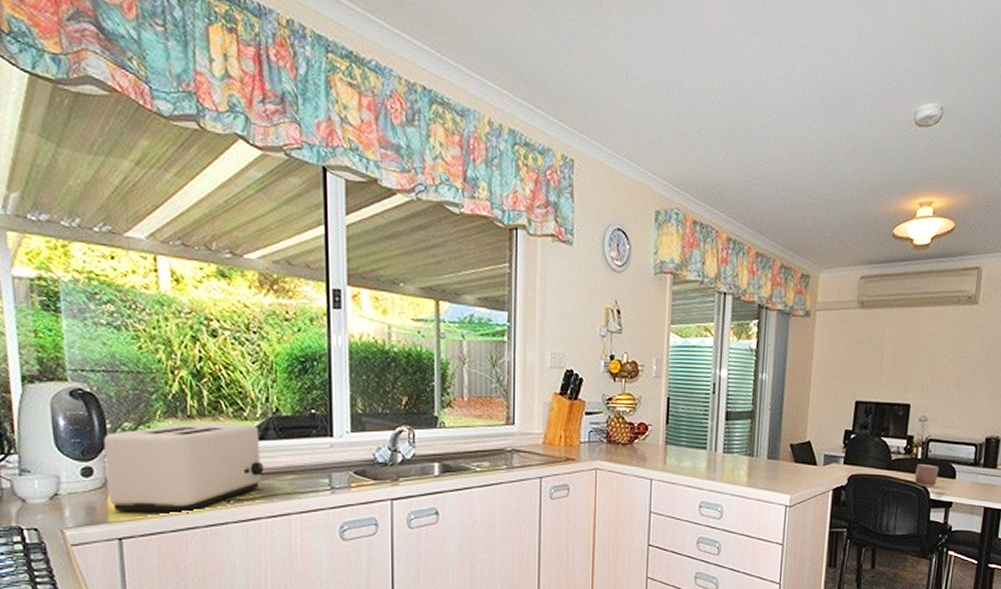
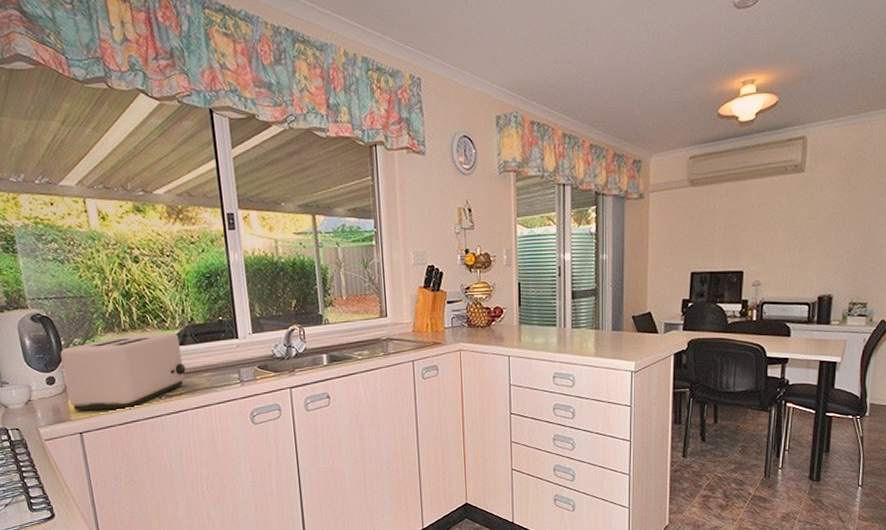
mug: present [915,464,939,488] -> none [751,325,774,347]

